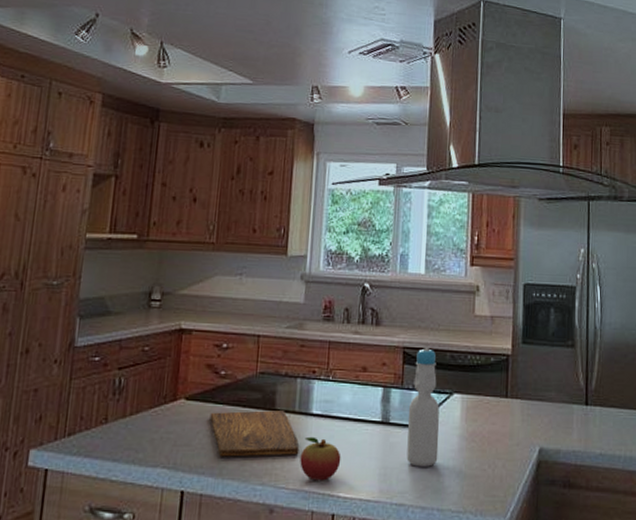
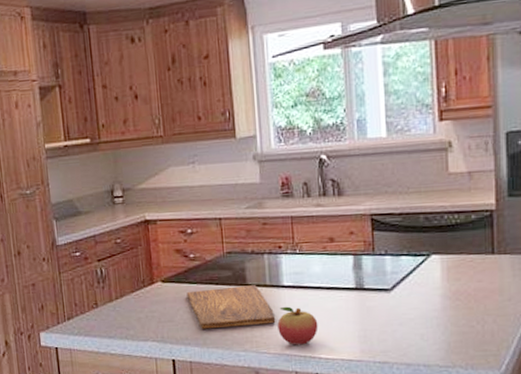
bottle: present [406,348,440,467] -> none [383,212,420,327]

